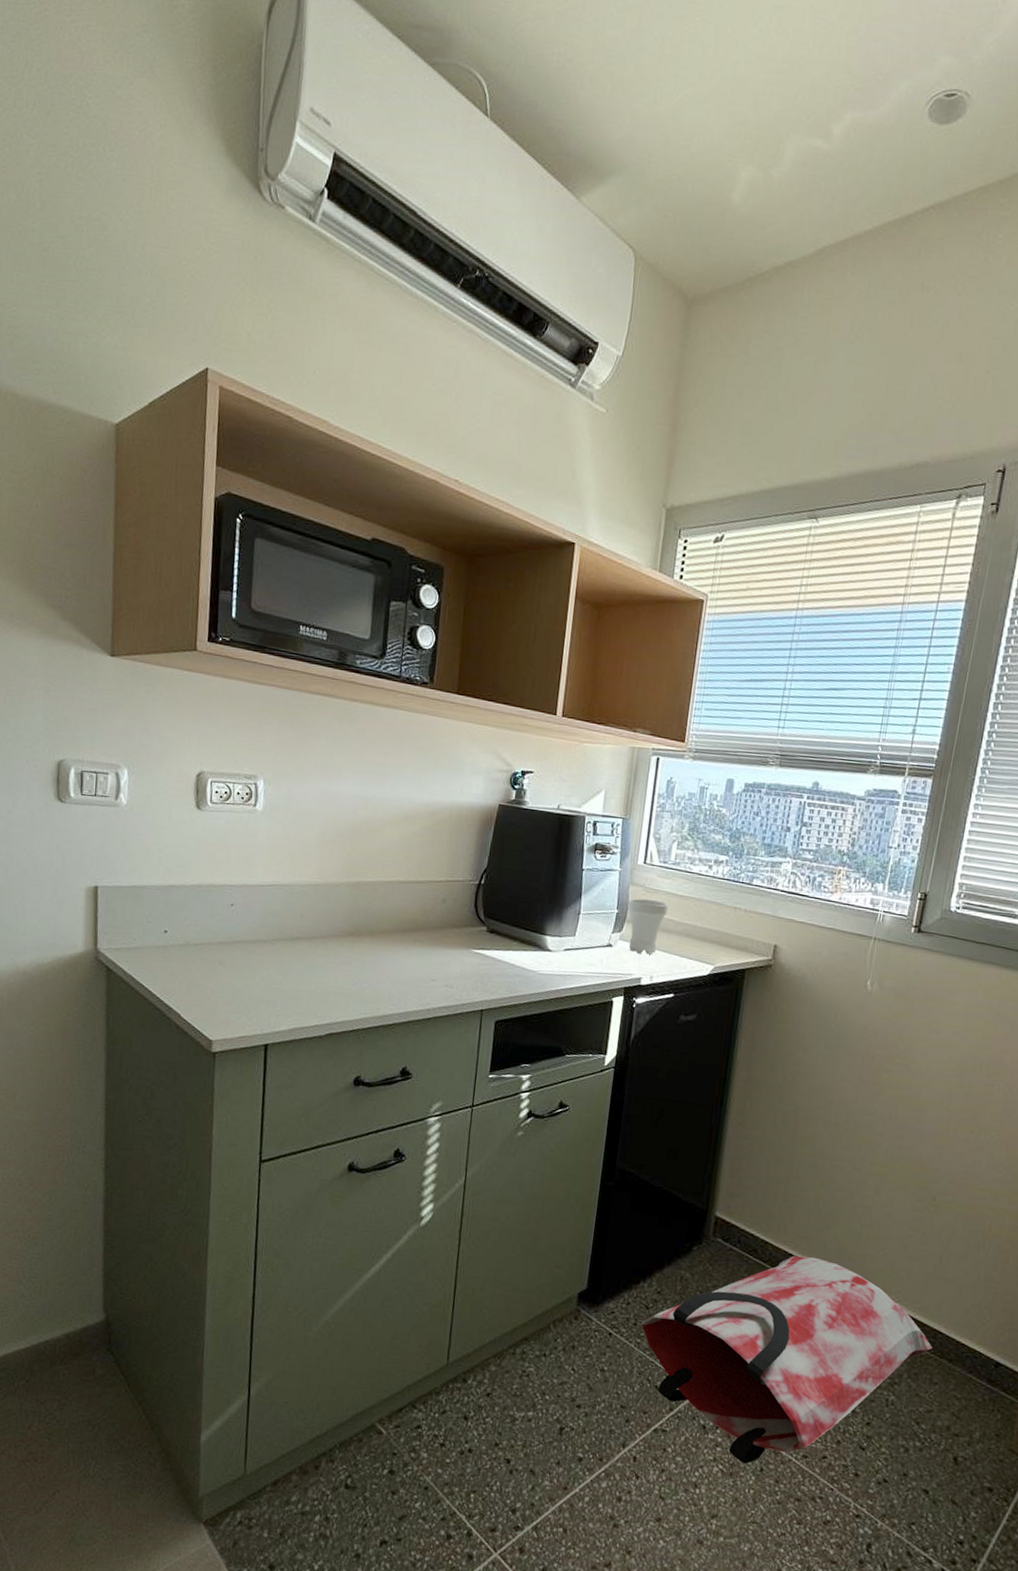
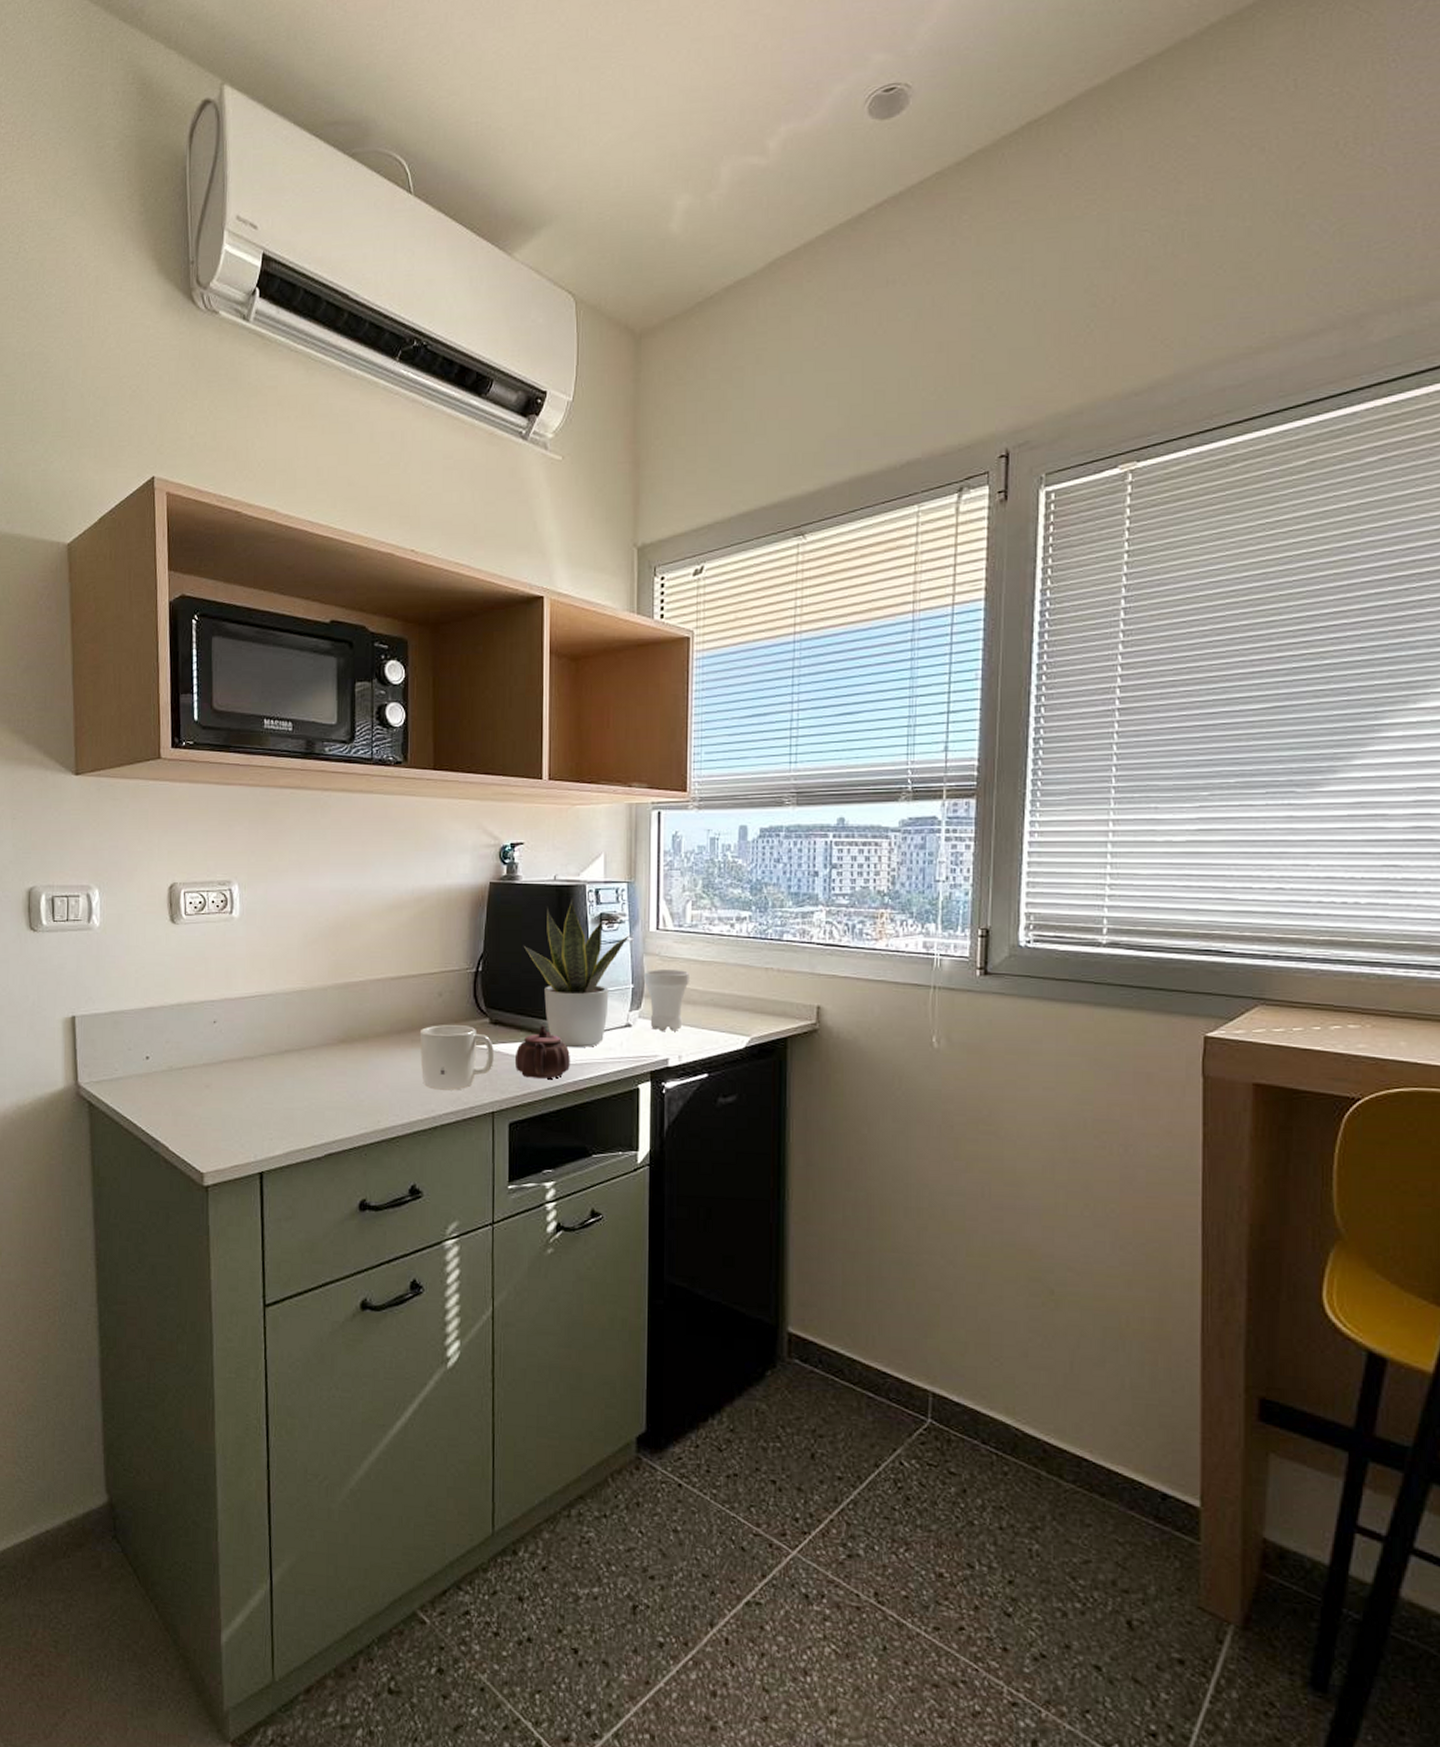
mug: none [420,928,488,988] -> present [419,1025,494,1091]
teapot: none [505,937,556,986] -> present [514,1025,570,1079]
potted plant: none [523,827,622,961] -> present [523,898,632,1048]
bag: present [641,1255,933,1464] -> none [716,1374,1078,1641]

